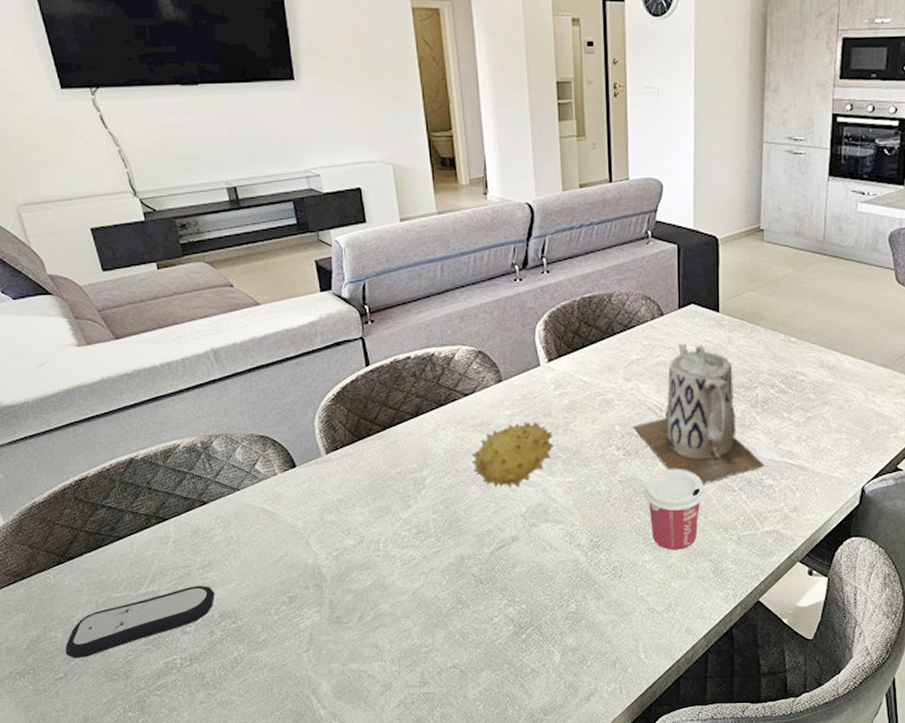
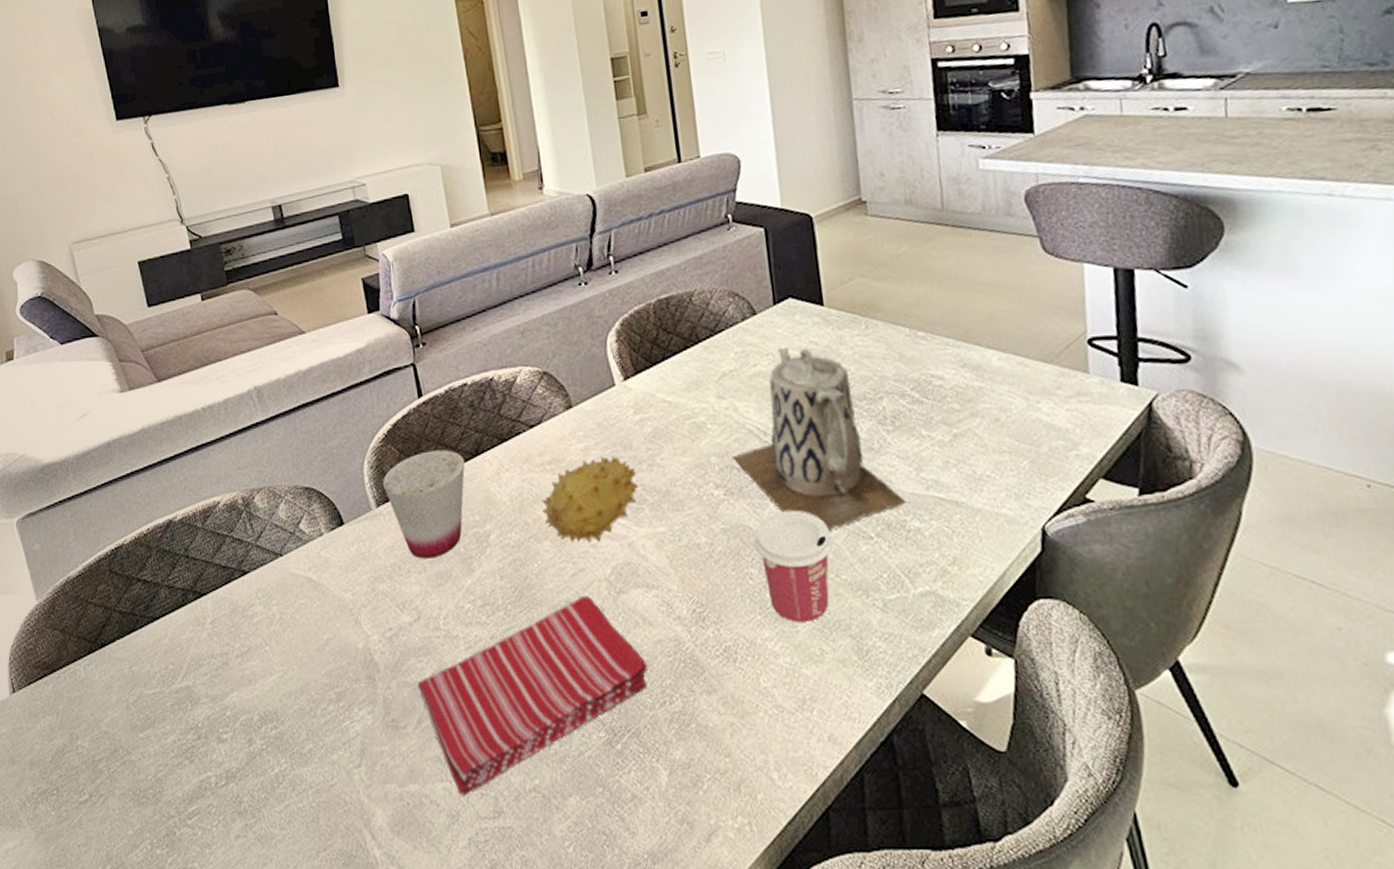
remote control: present [65,586,215,659] -> none [91,679,255,776]
cup: none [331,410,407,496] -> present [382,449,465,559]
dish towel: none [358,528,551,671] -> present [417,596,648,796]

